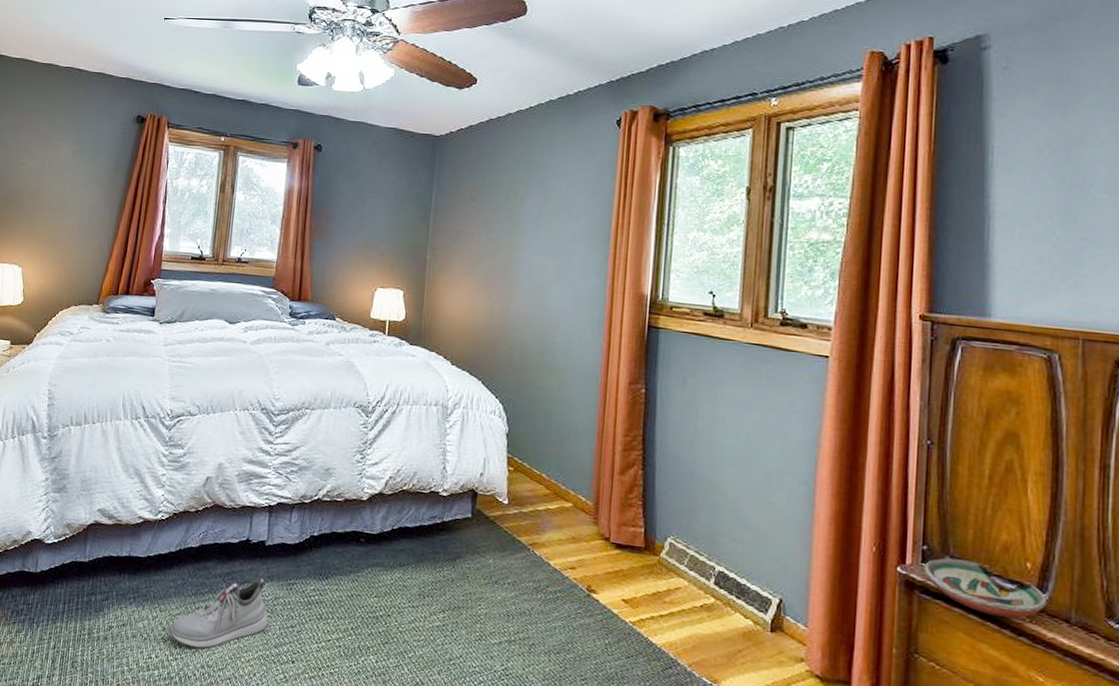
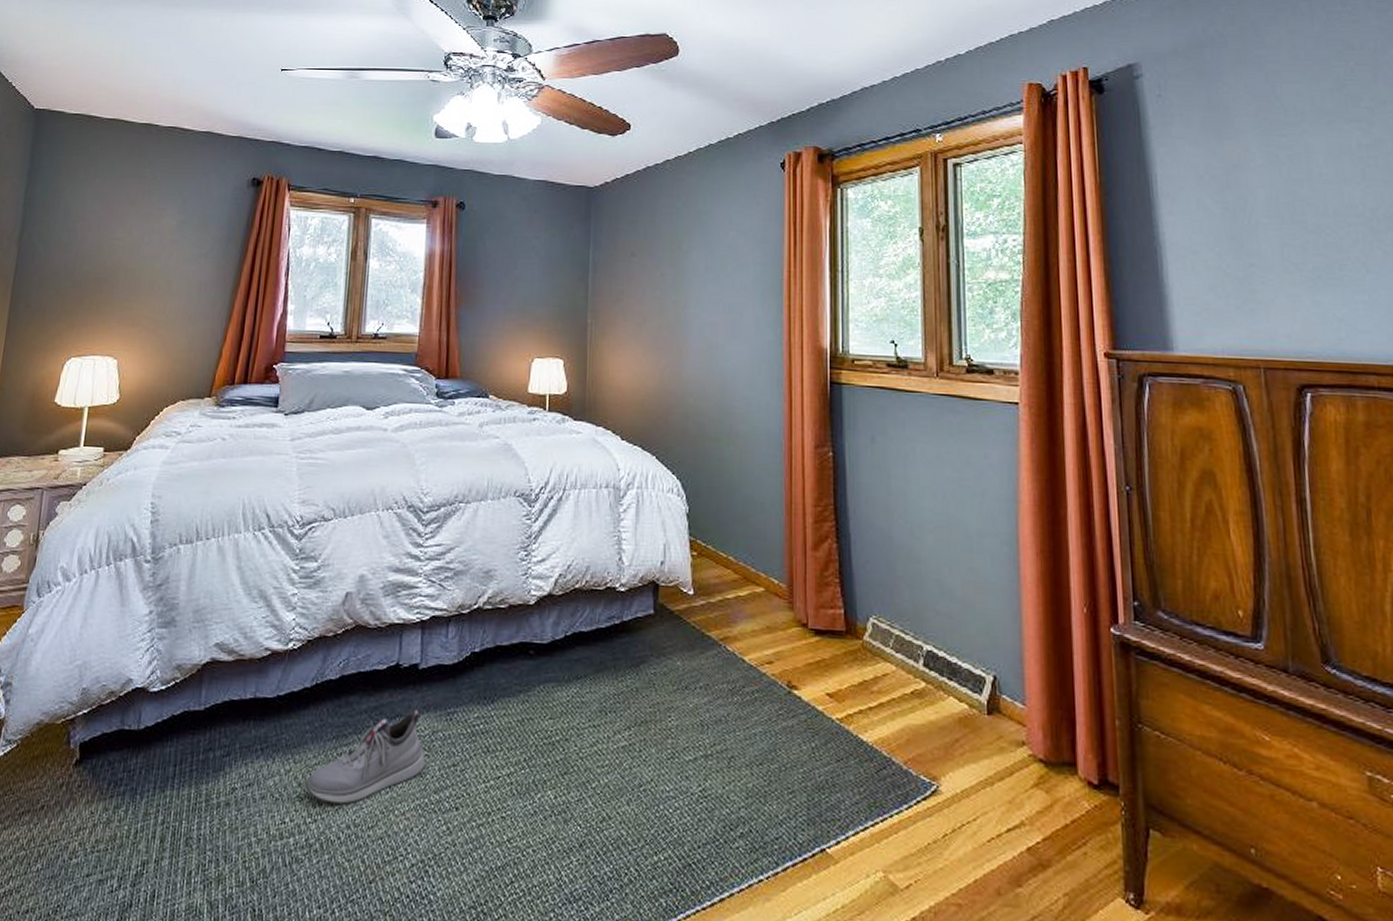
decorative bowl: present [924,558,1048,619] -> none [1137,613,1264,674]

